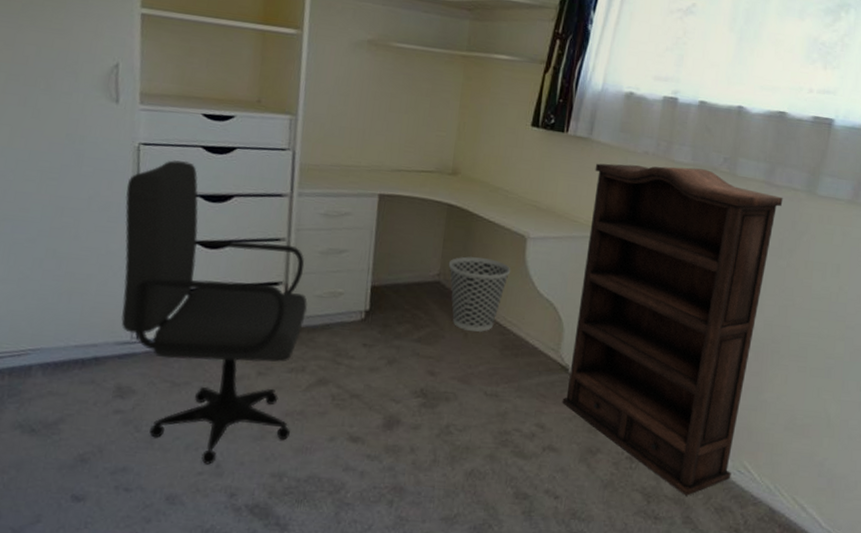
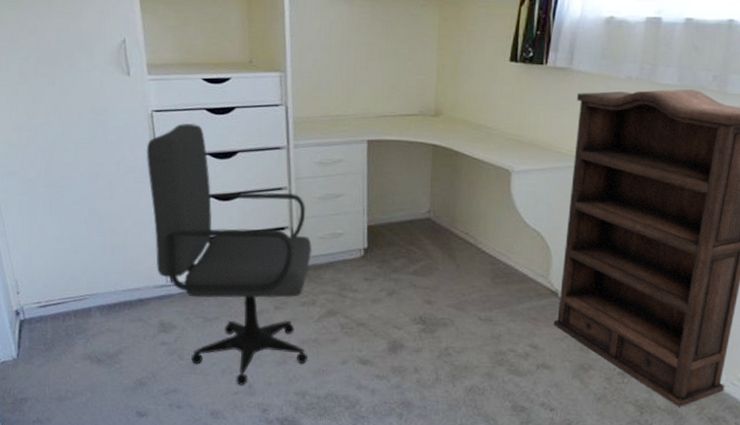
wastebasket: present [448,256,511,332] -> none [437,193,498,263]

